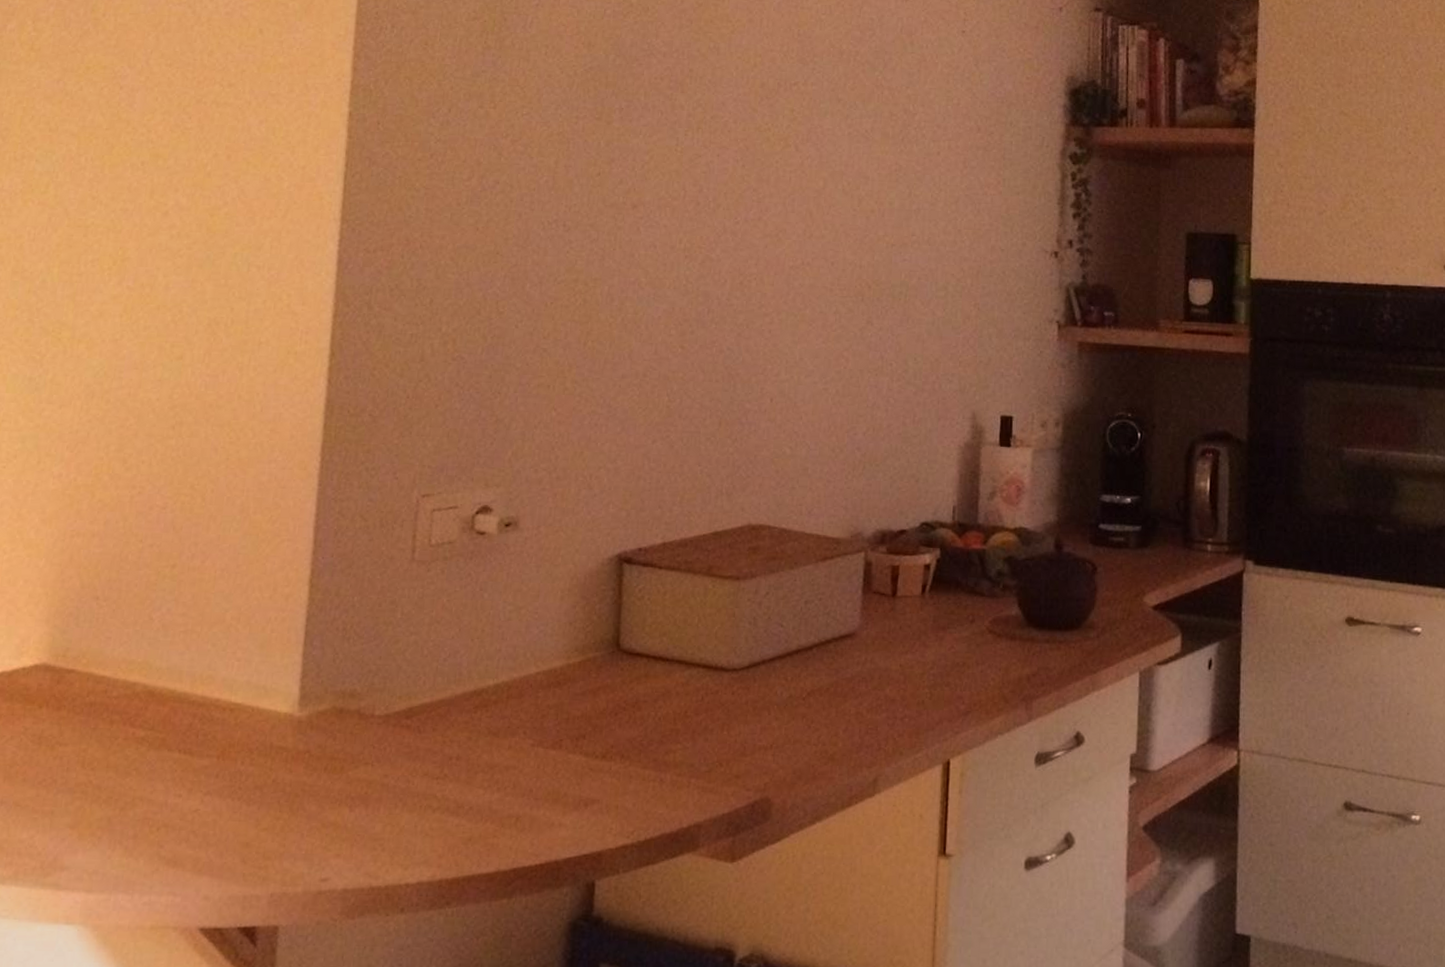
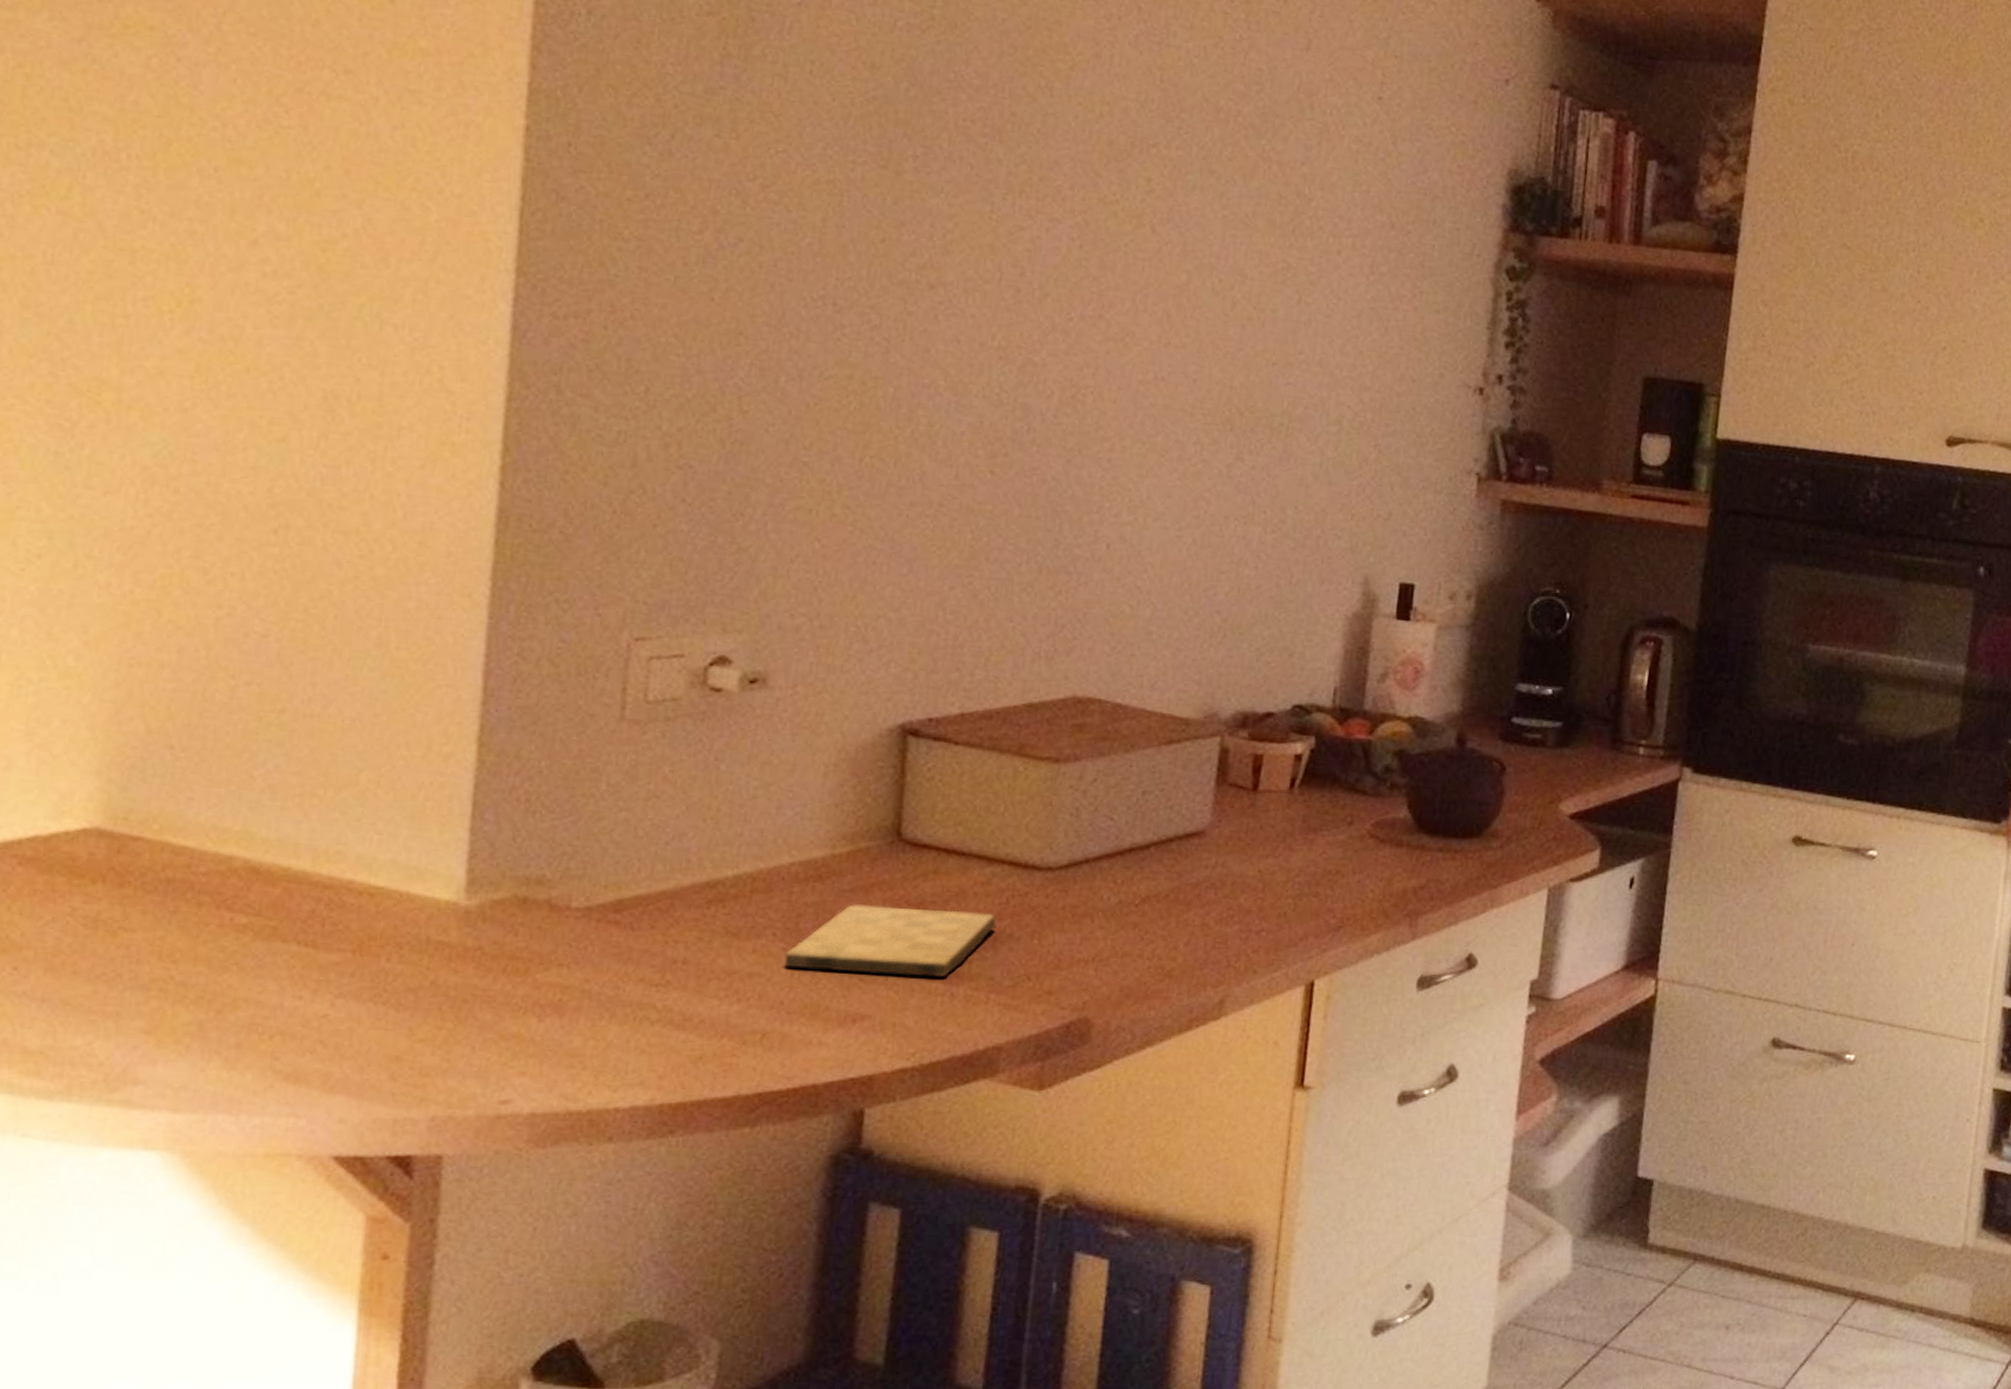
cutting board: none [532,706,694,766] -> present [784,904,997,977]

